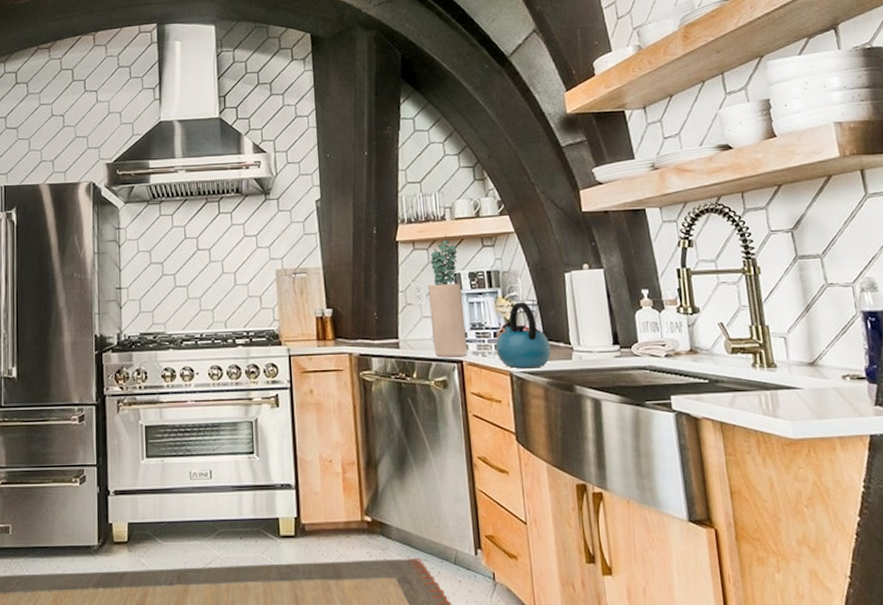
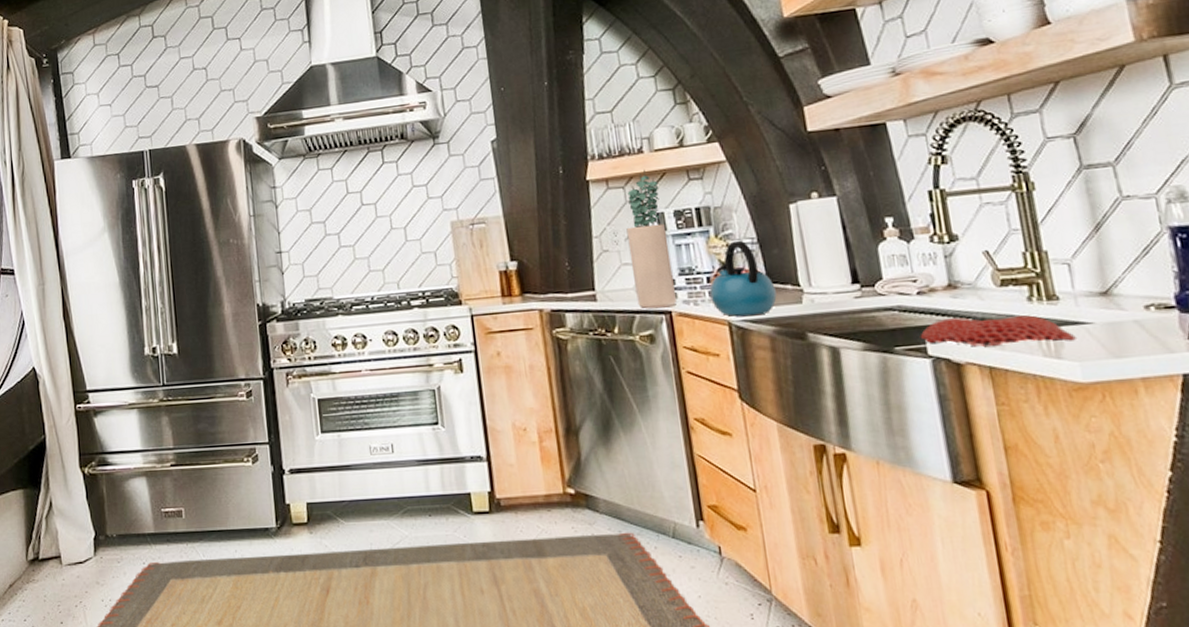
sponge: none [666,378,789,405] -> present [920,315,1076,347]

